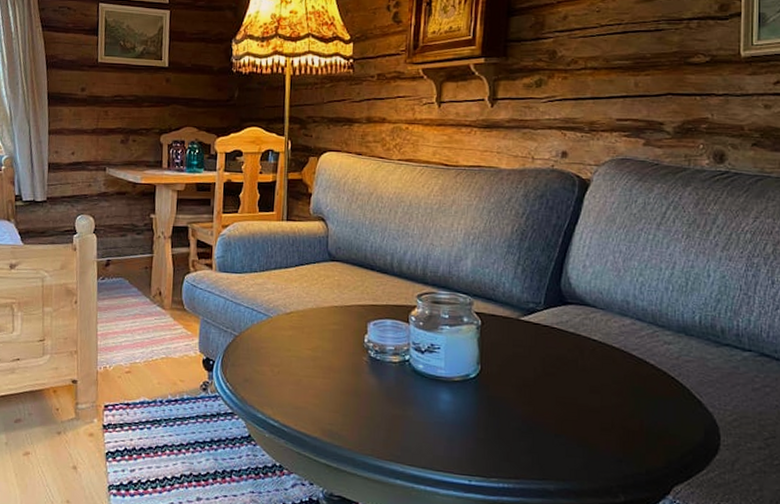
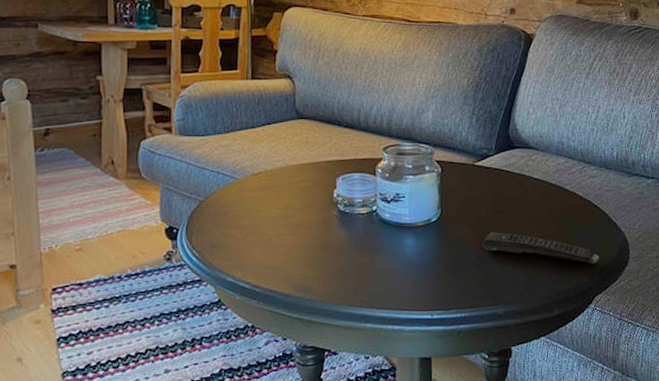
remote control: none [529,396,679,446] -> present [482,232,600,264]

